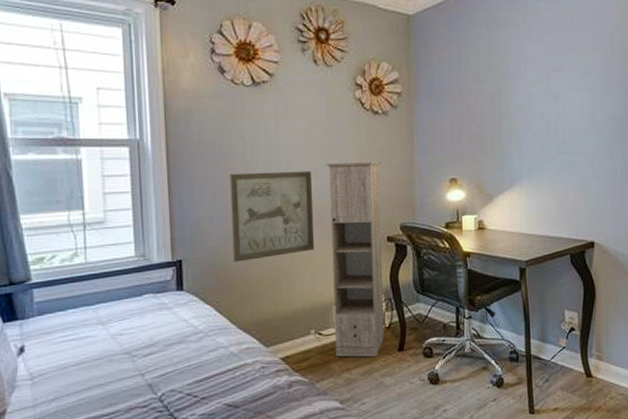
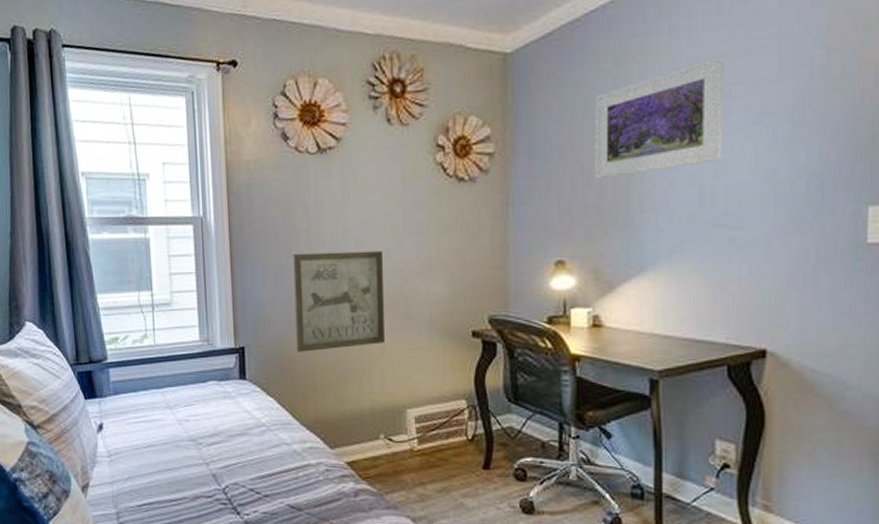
storage cabinet: present [326,162,385,357] -> none [400,240,467,473]
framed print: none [475,31,561,116] -> present [595,56,724,180]

